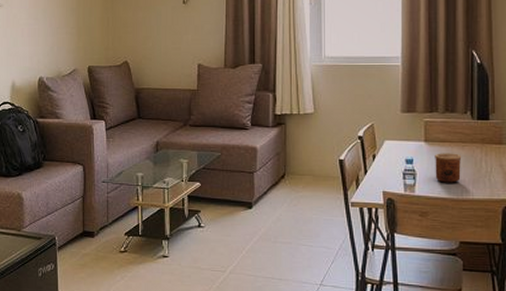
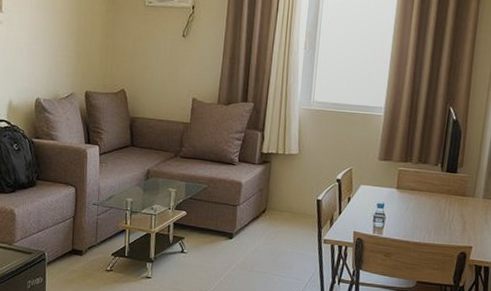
cup: present [435,153,462,183] -> none [402,200,429,228]

